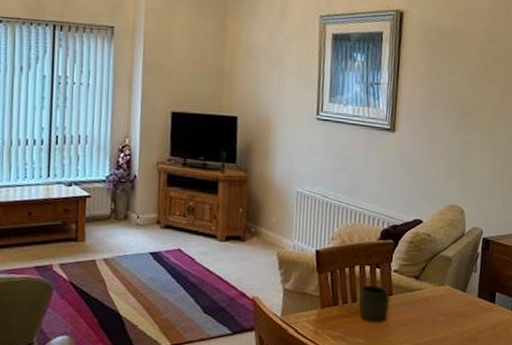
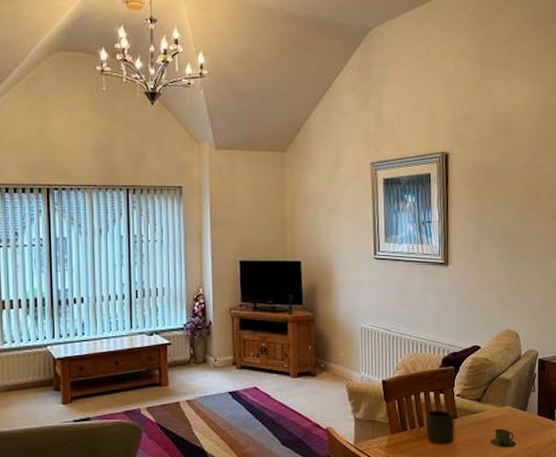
cup and saucer: none [425,309,453,331] -> present [490,428,516,448]

